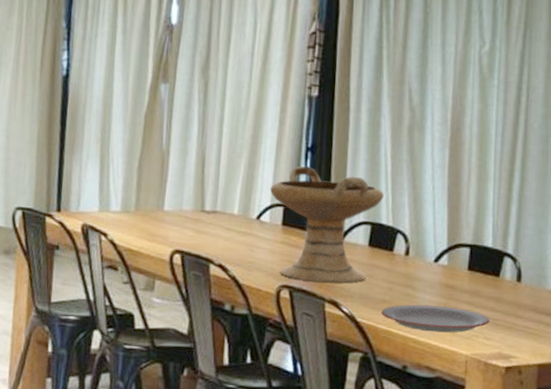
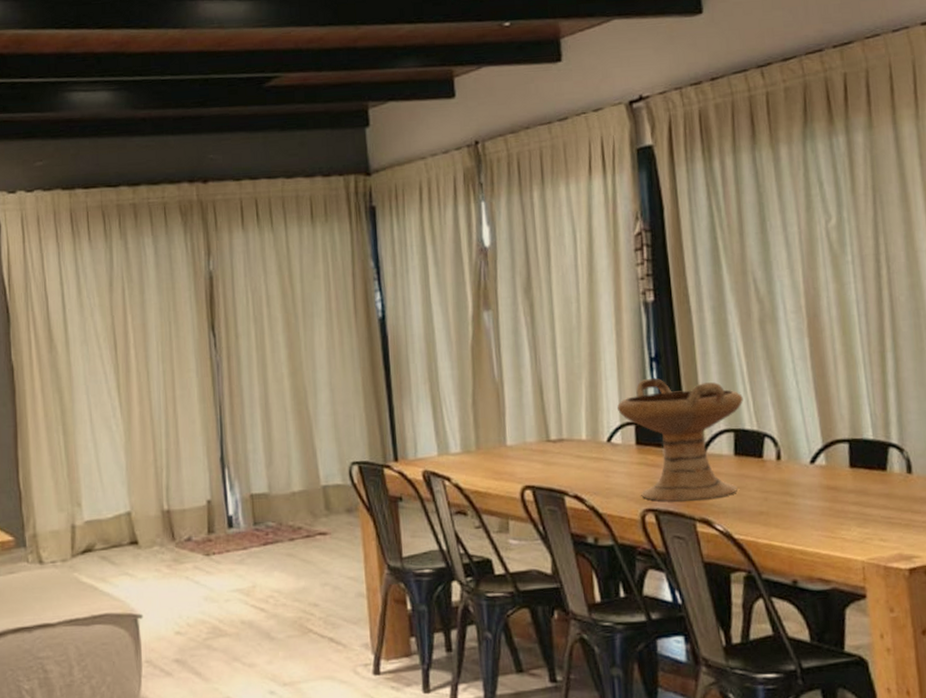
plate: present [381,304,490,333] -> none [759,510,884,540]

